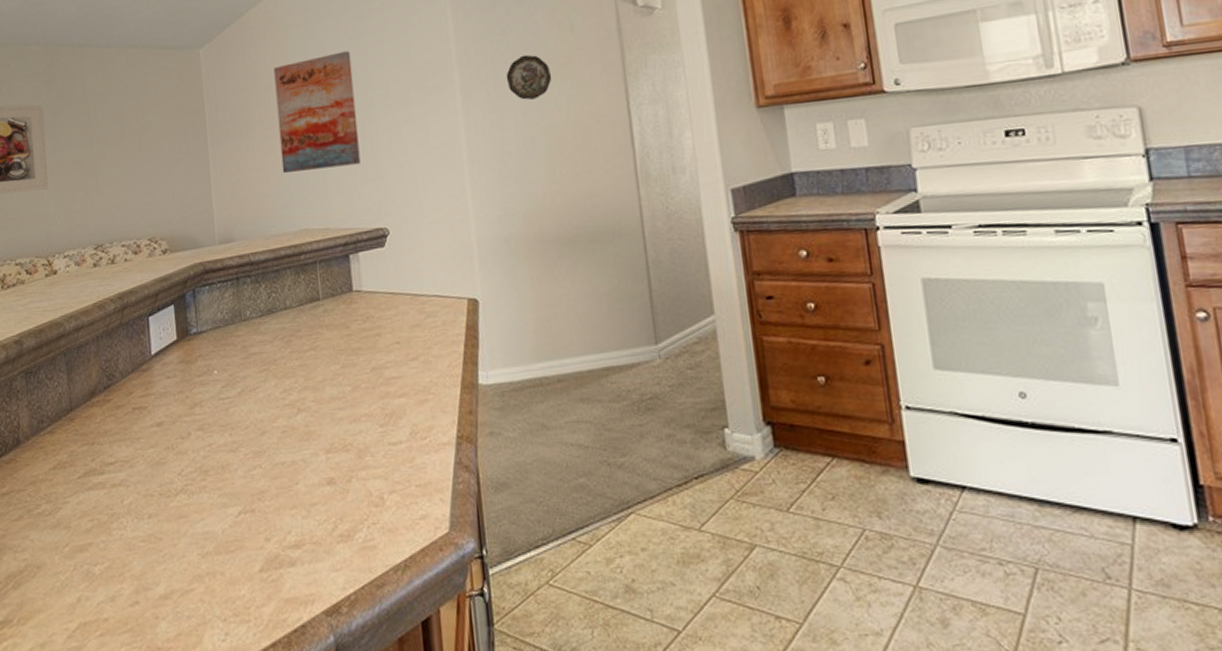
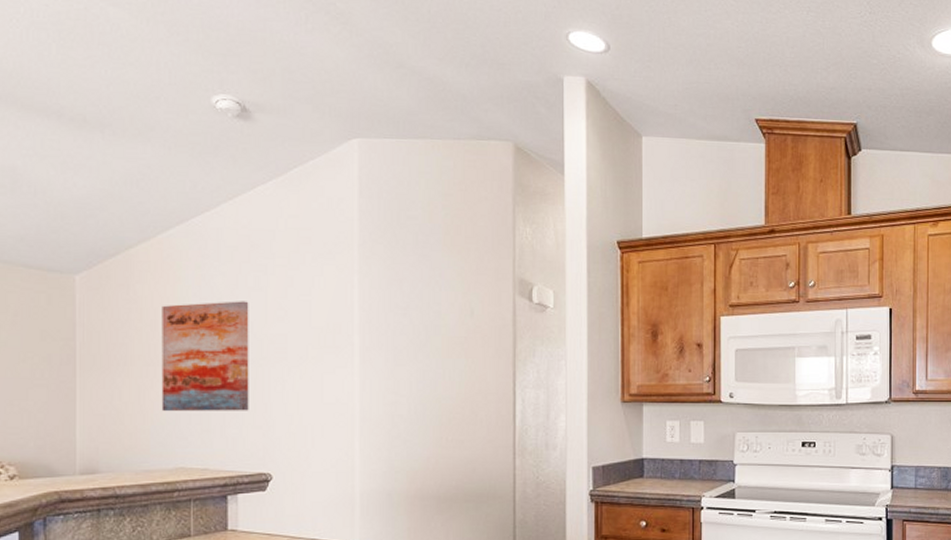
decorative plate: present [506,54,552,100] -> none [405,330,449,371]

